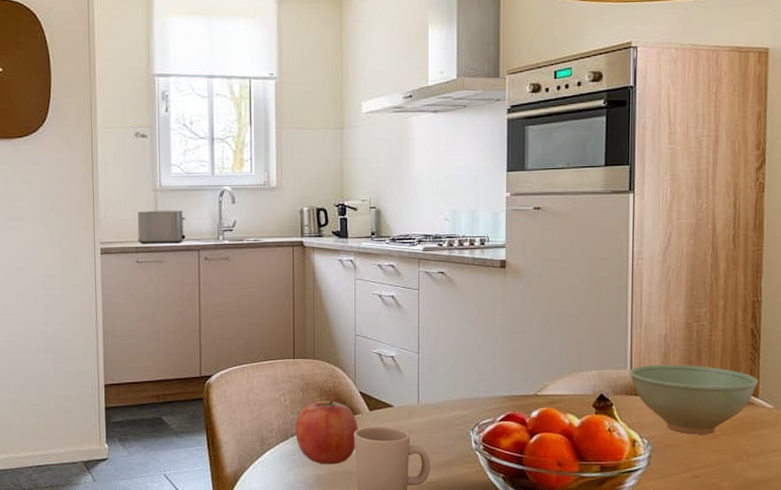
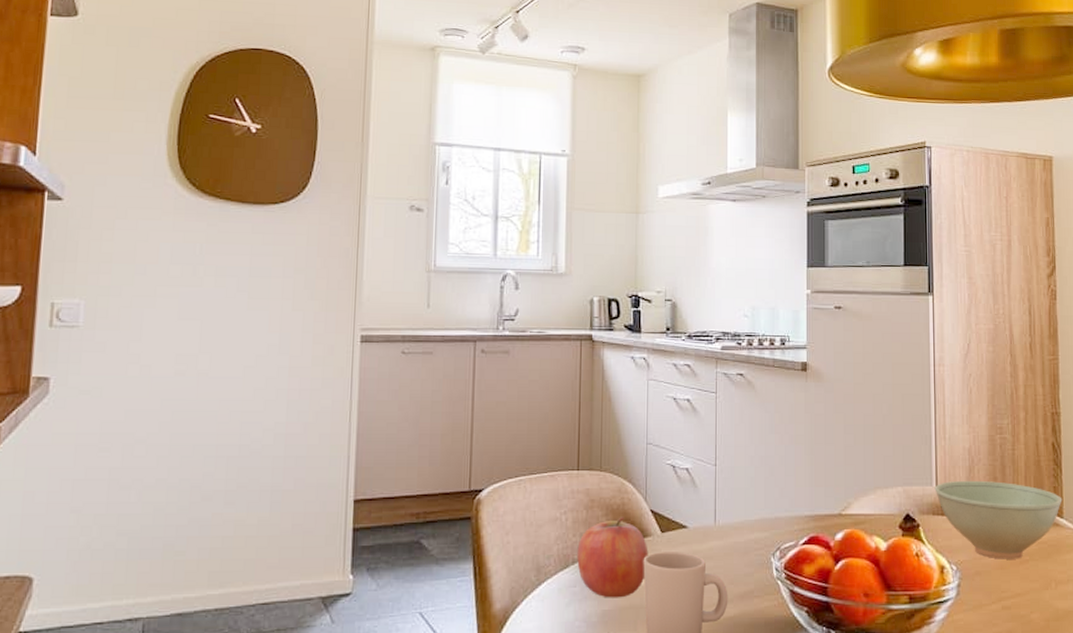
toaster: present [137,210,186,244] -> none [405,293,462,333]

